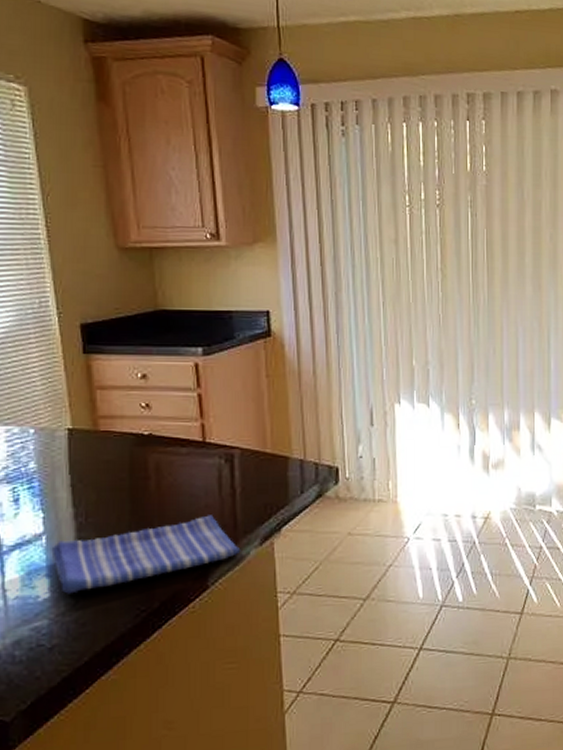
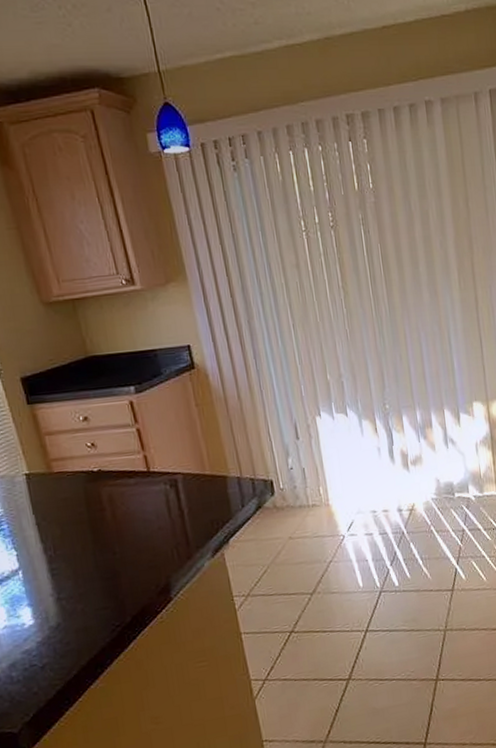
dish towel: present [51,515,241,594] -> none [28,535,196,619]

